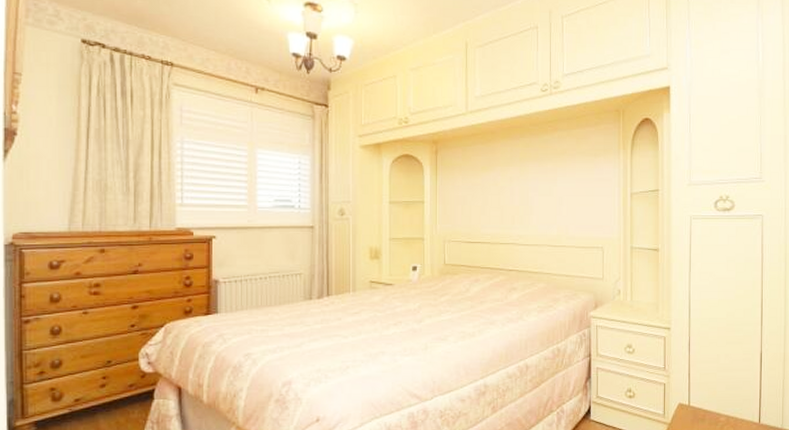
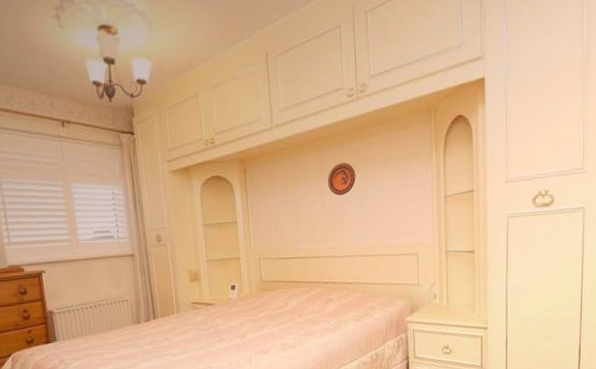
decorative plate: none [517,153,546,184] -> present [327,162,356,196]

